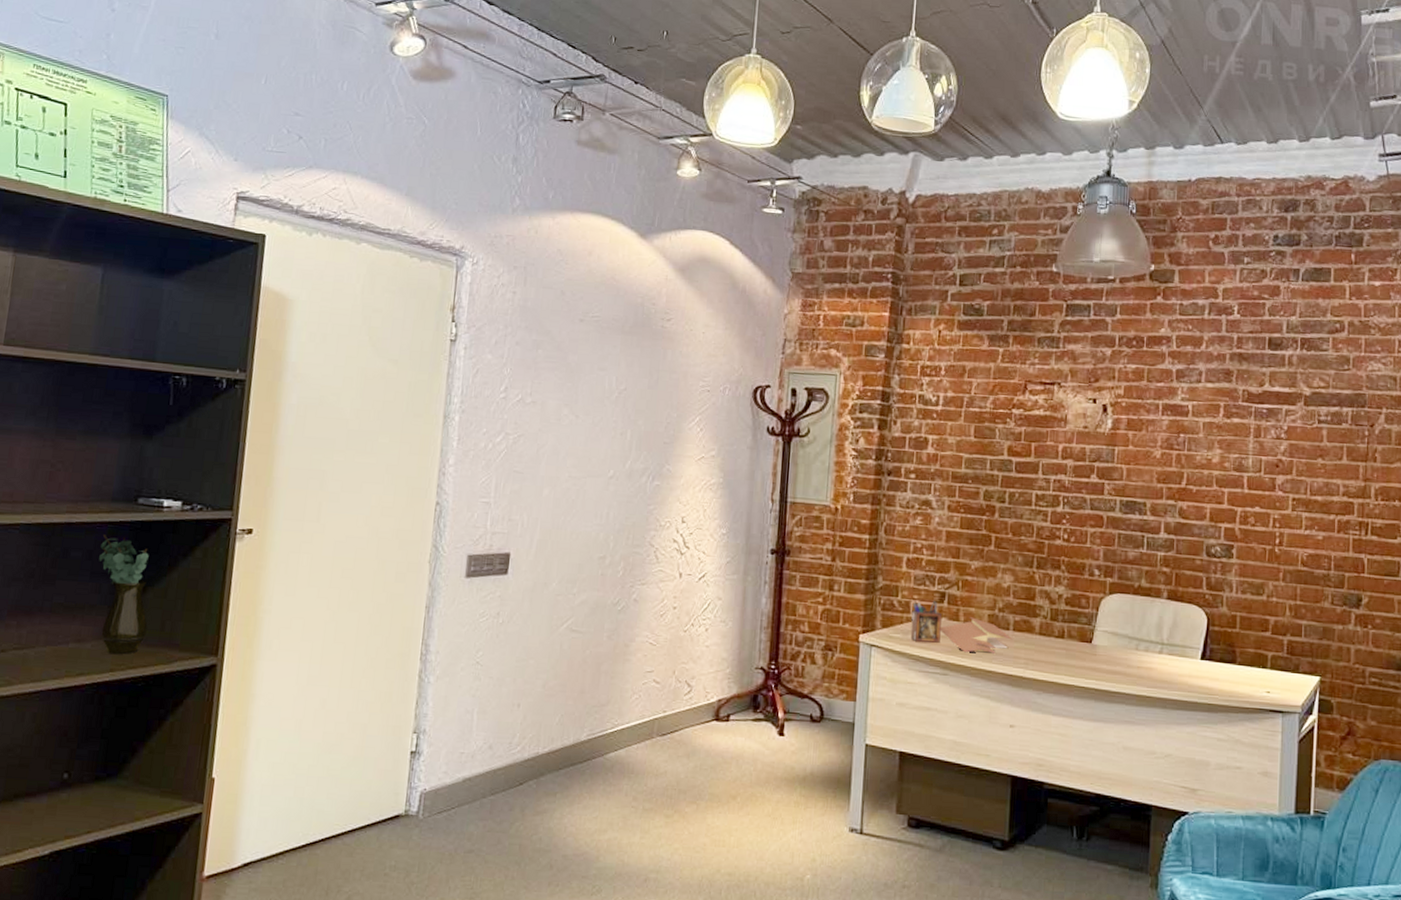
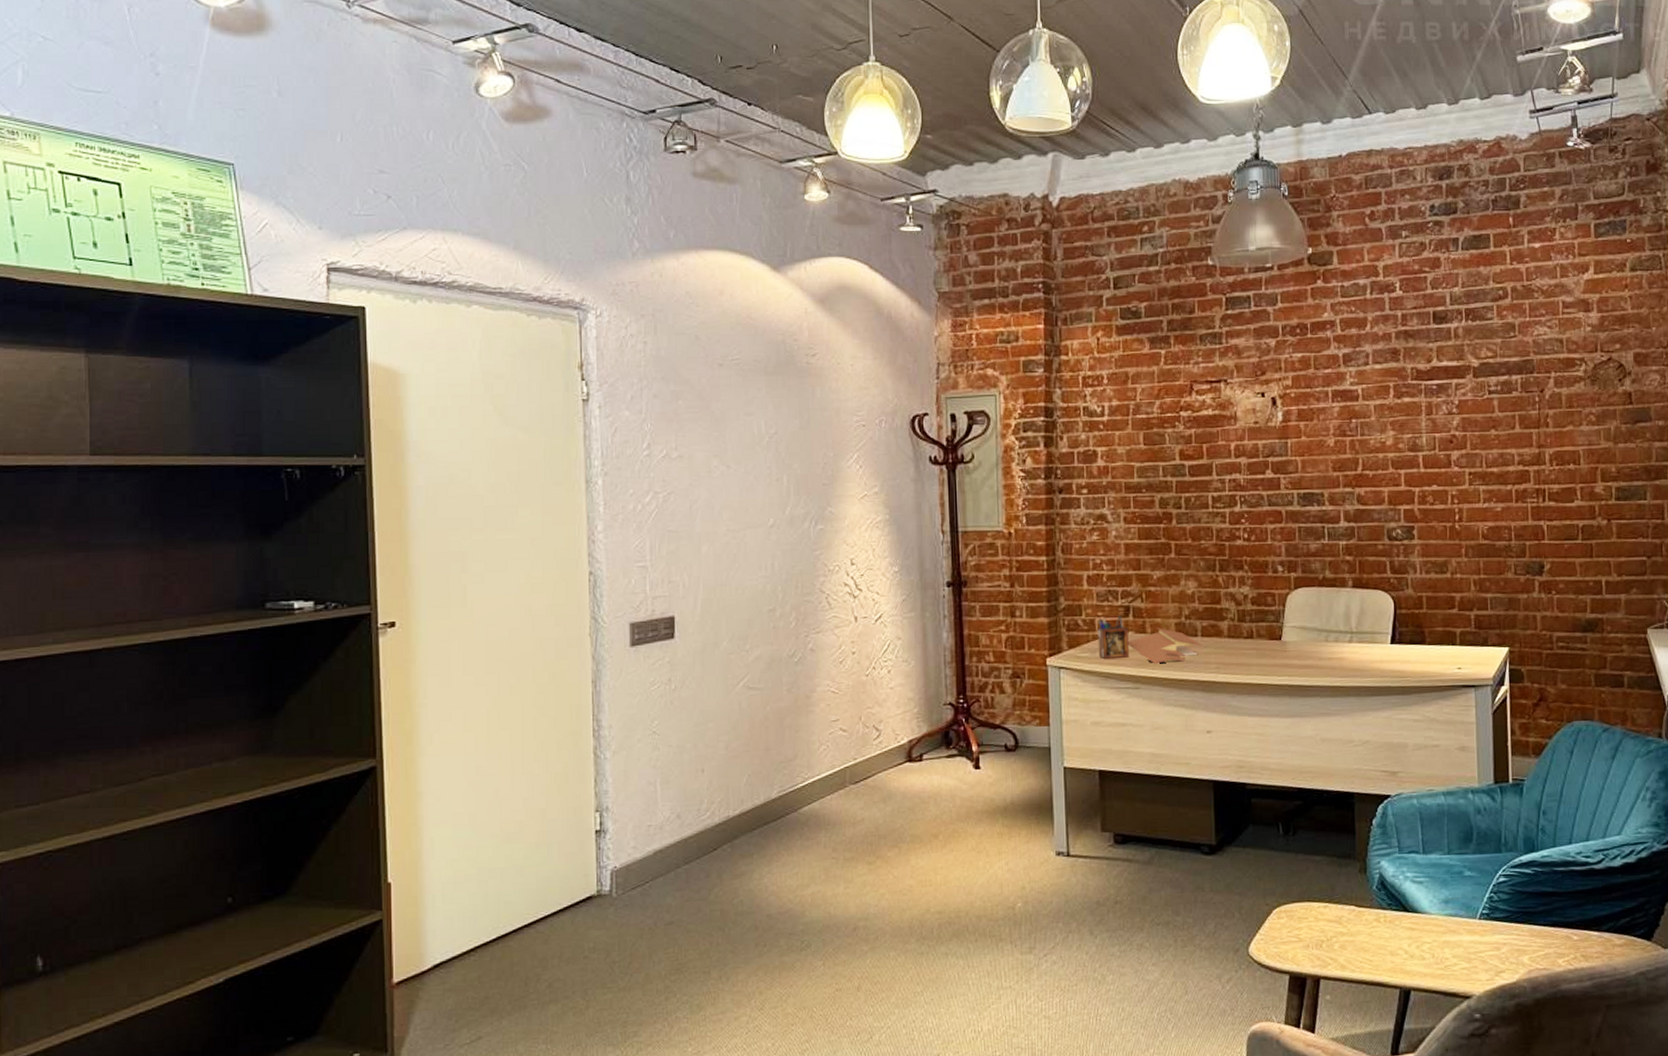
vase: present [99,534,149,655] -> none [232,645,296,769]

